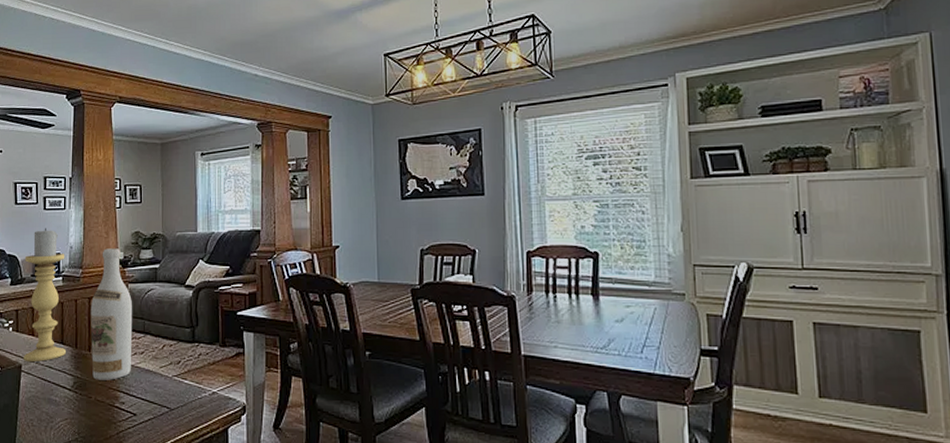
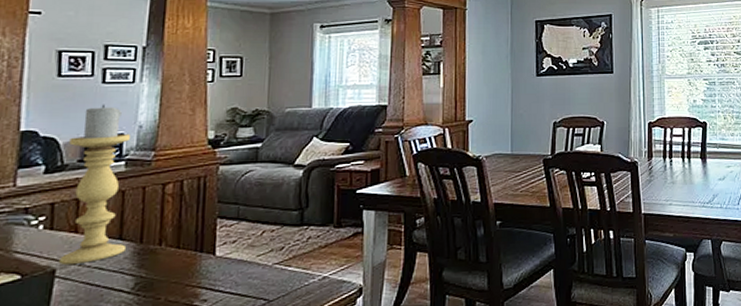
wine bottle: present [90,248,133,380] -> none [163,127,224,278]

